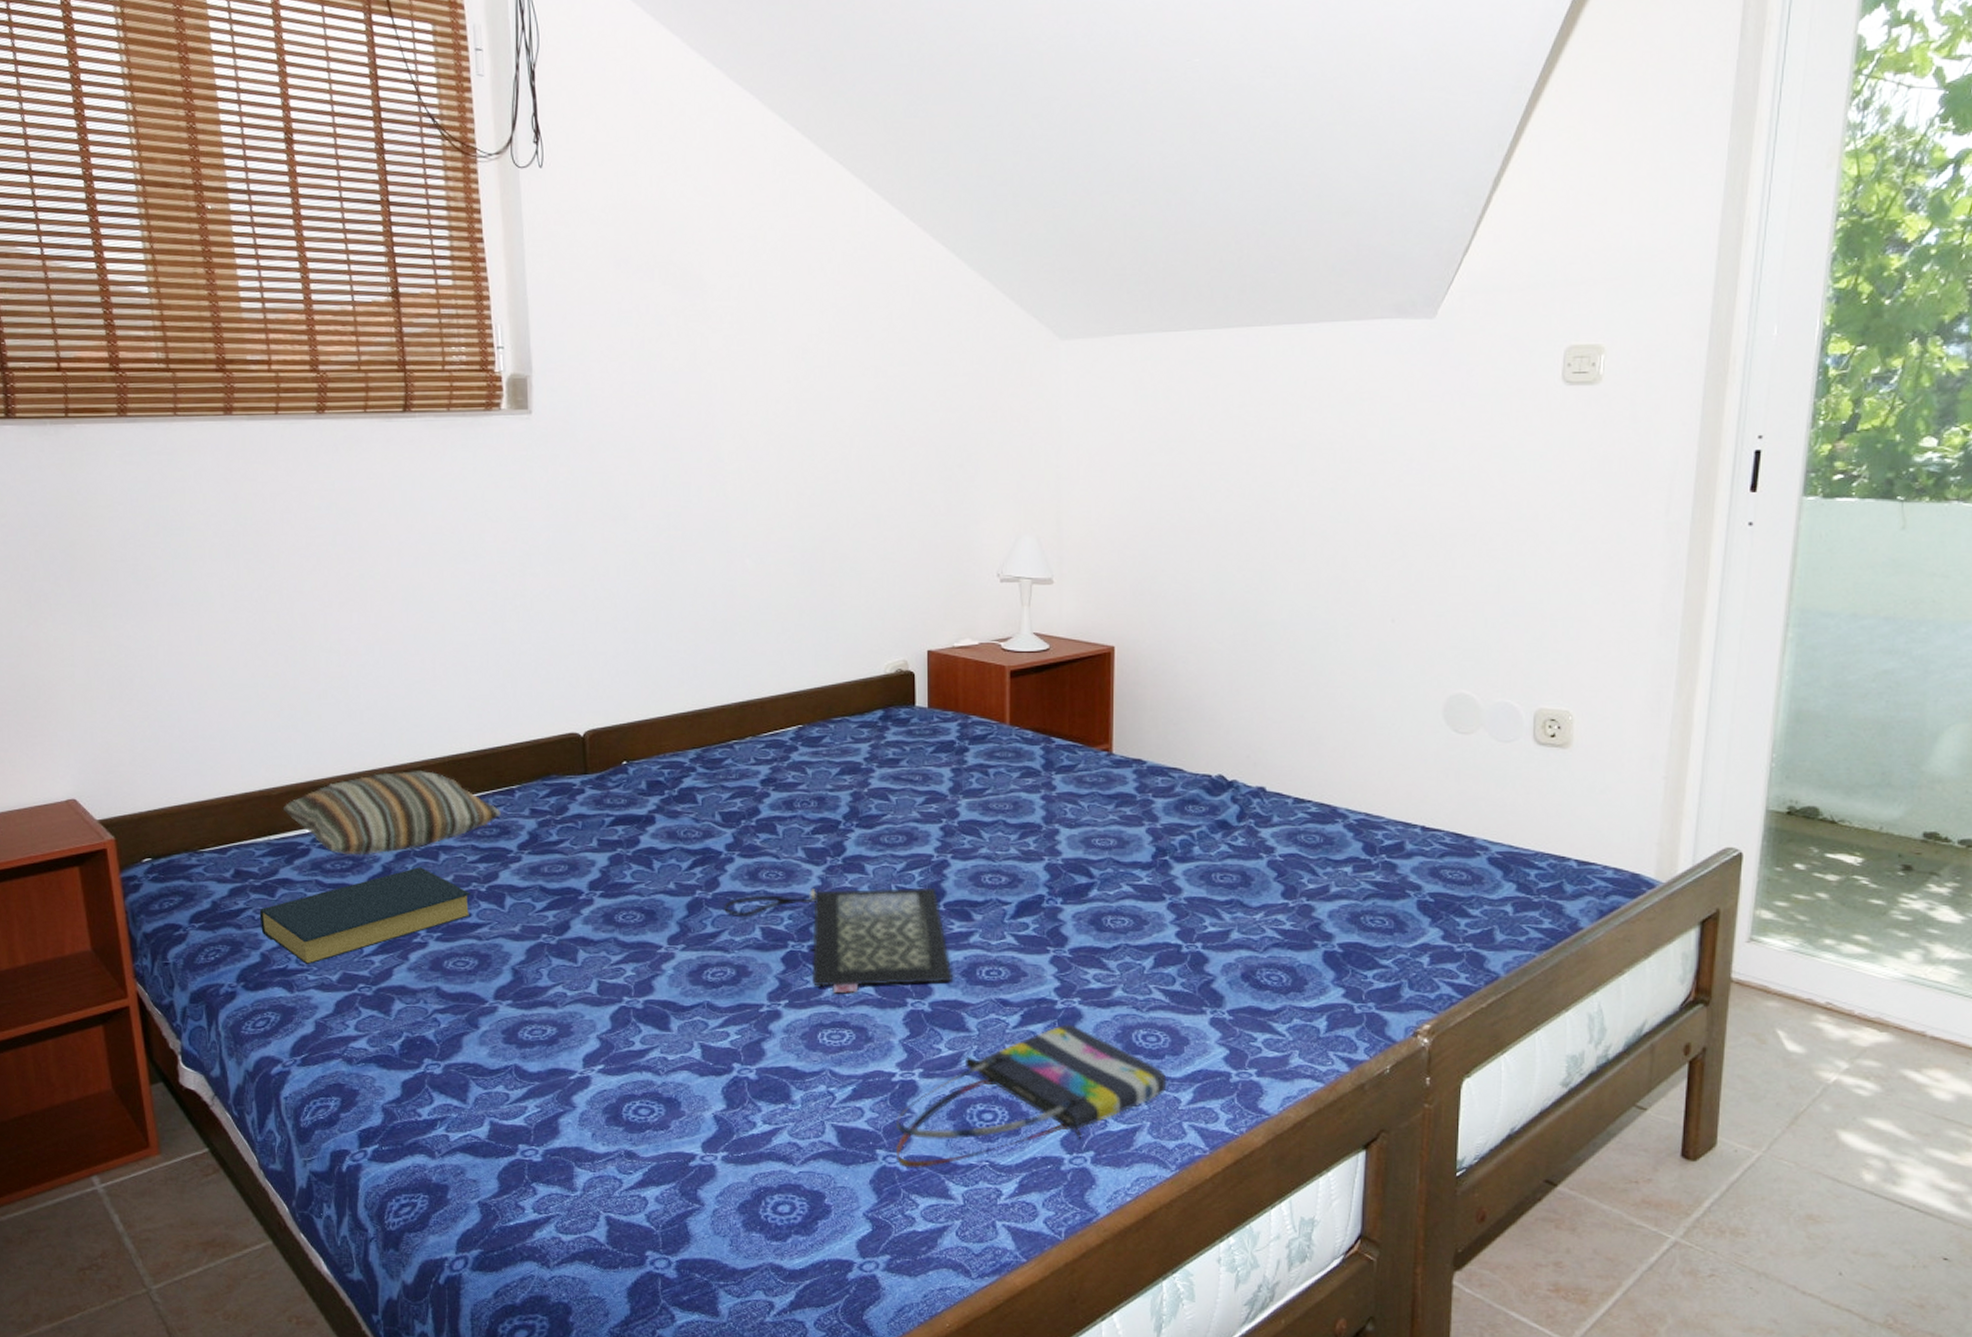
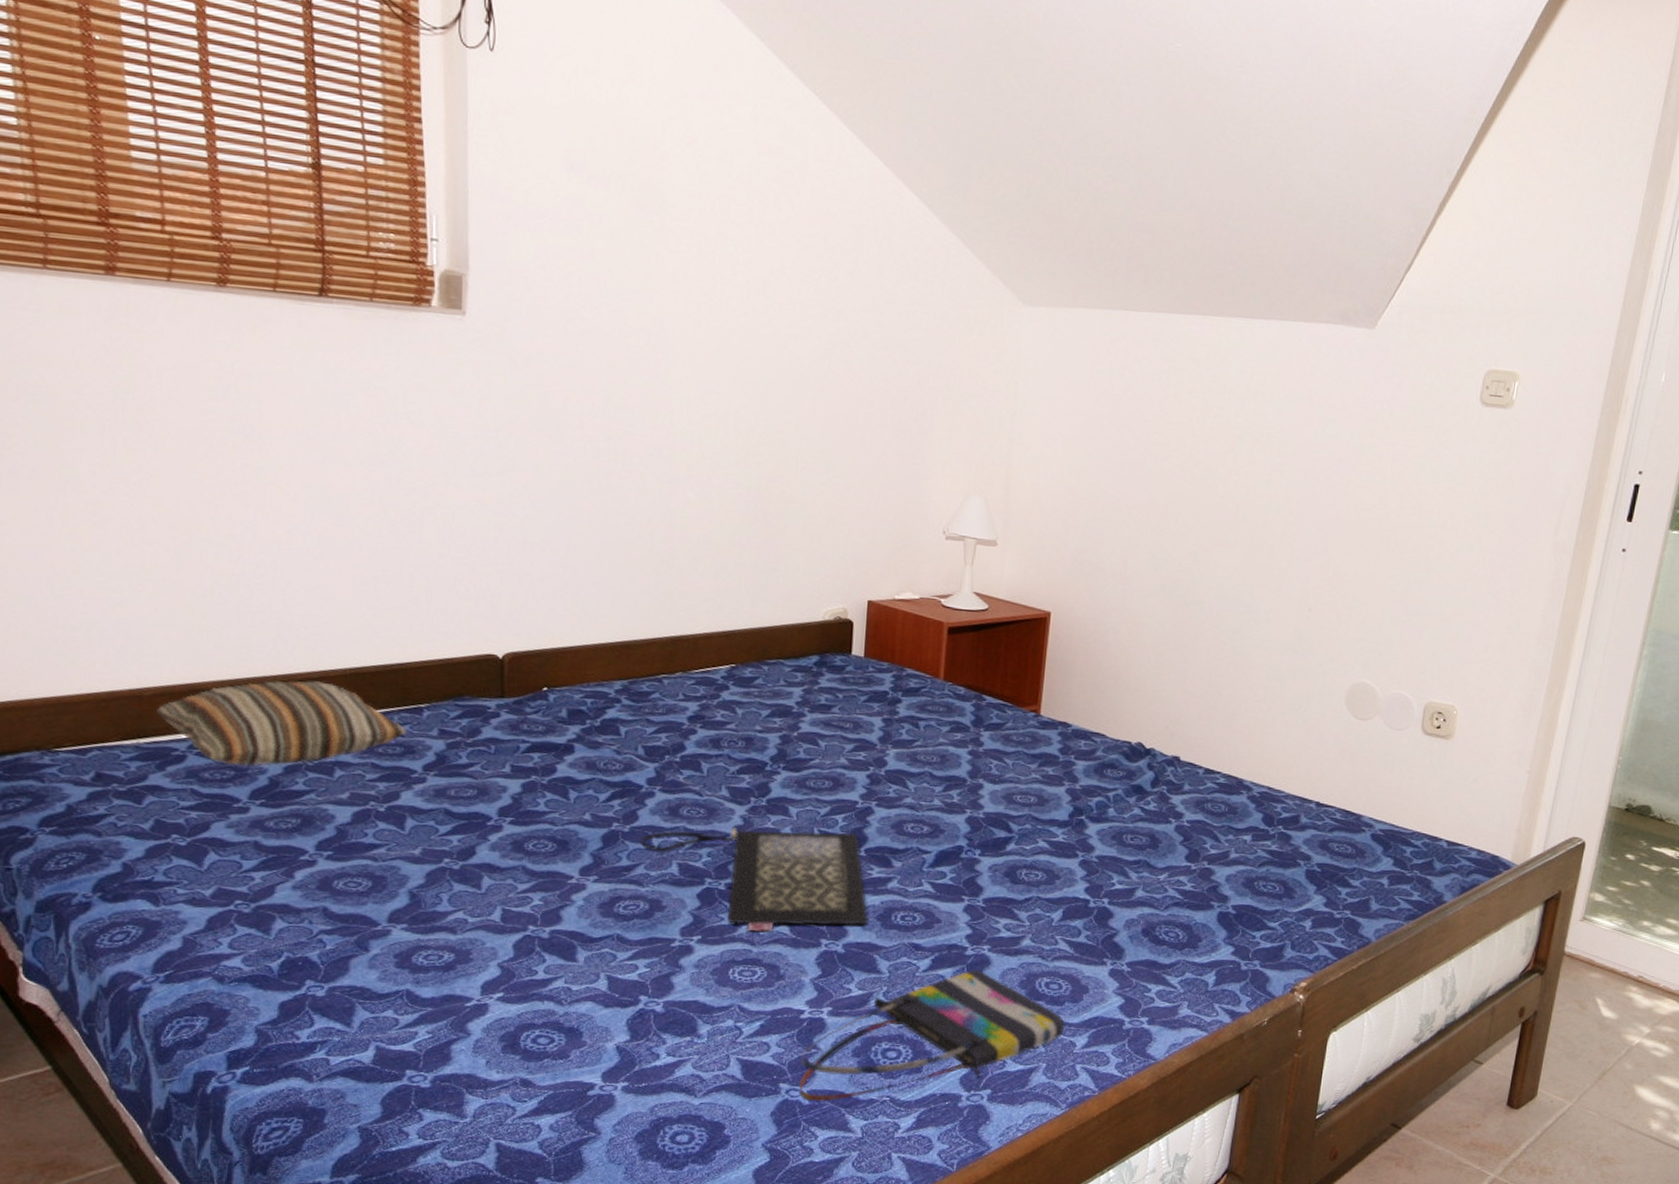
hardback book: present [259,867,471,965] -> none [123,782,368,878]

